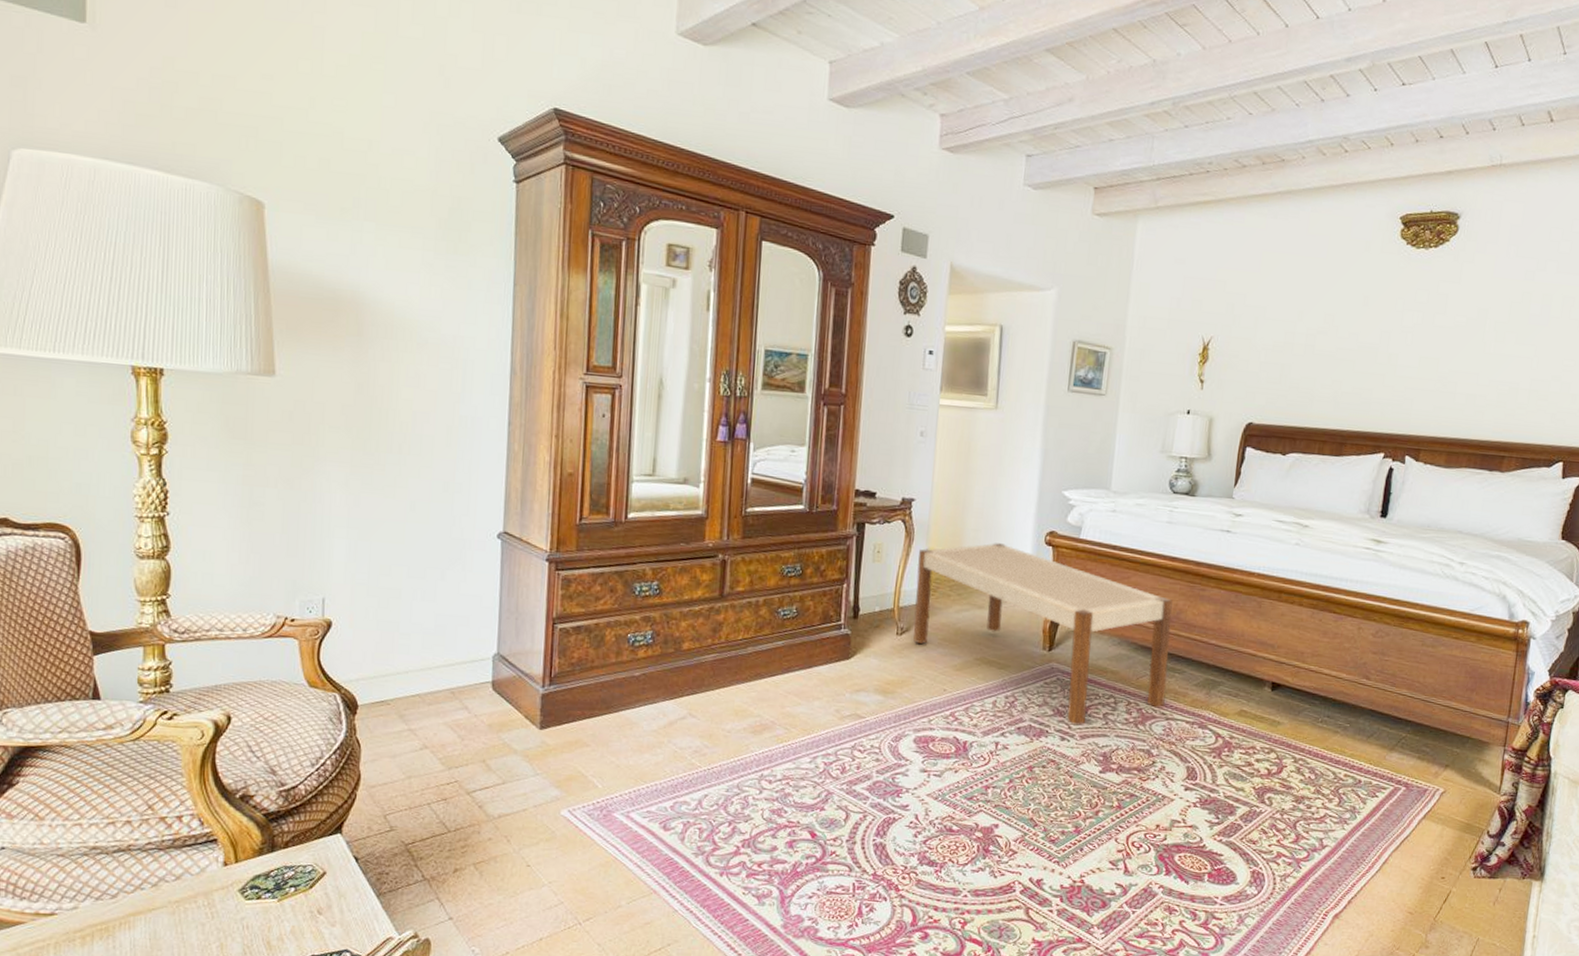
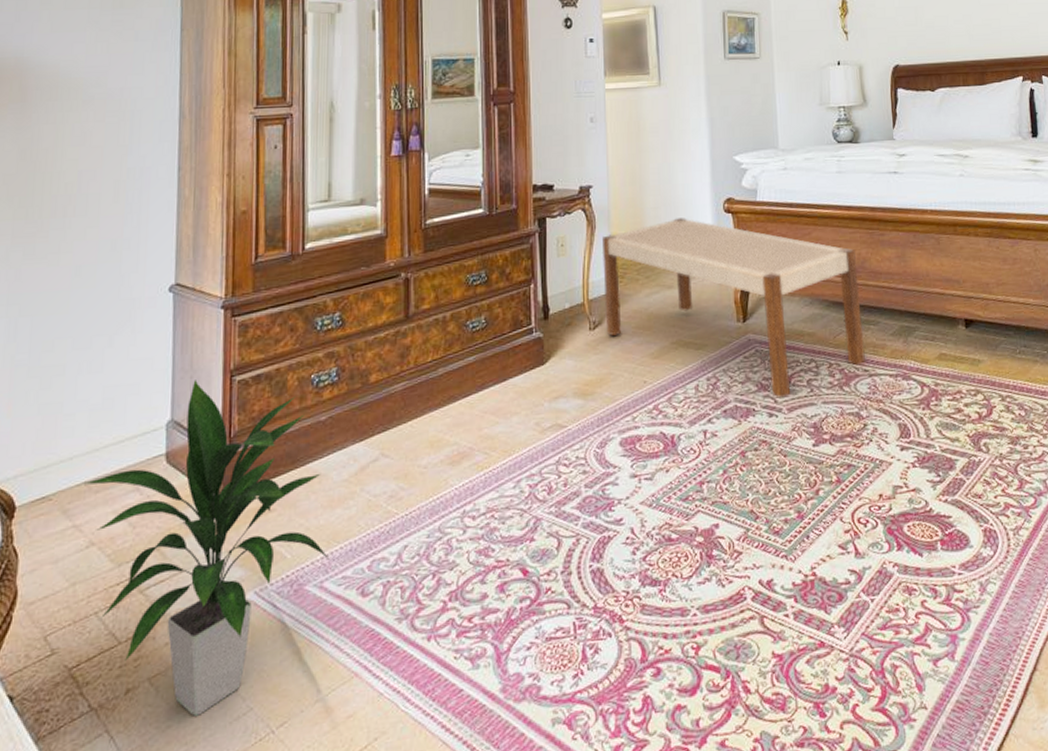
indoor plant: none [419,621,637,900] -> present [84,380,330,716]

